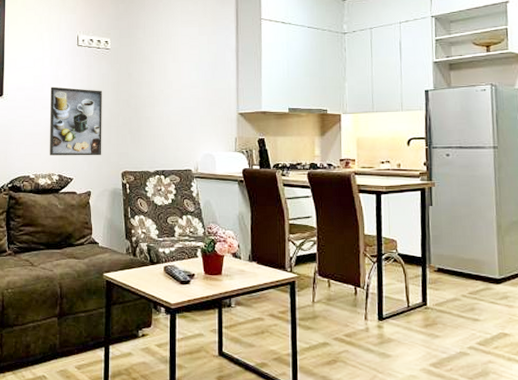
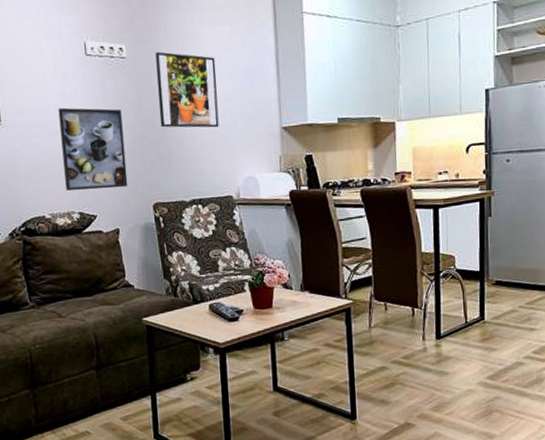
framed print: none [134,45,185,110] -> present [155,51,219,128]

